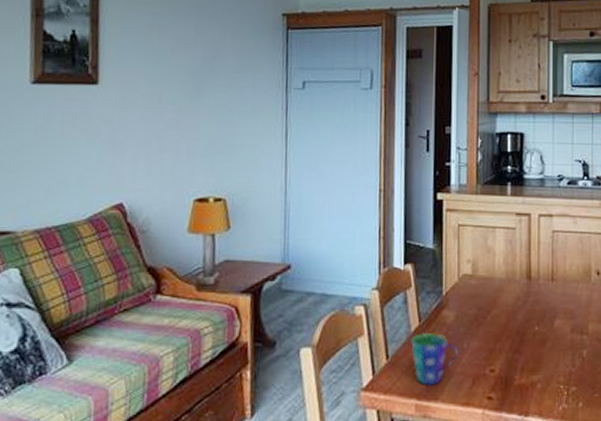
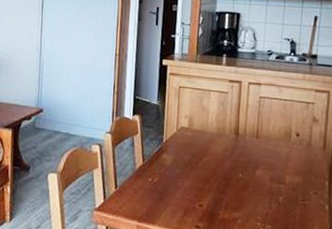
cup: present [411,333,458,386] -> none [135,170,174,213]

